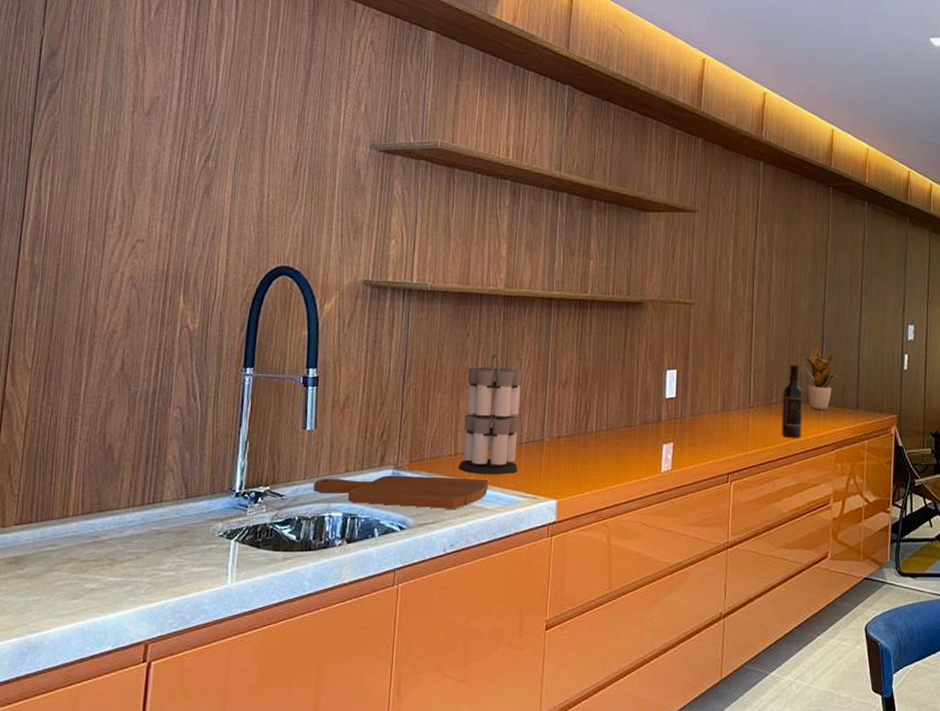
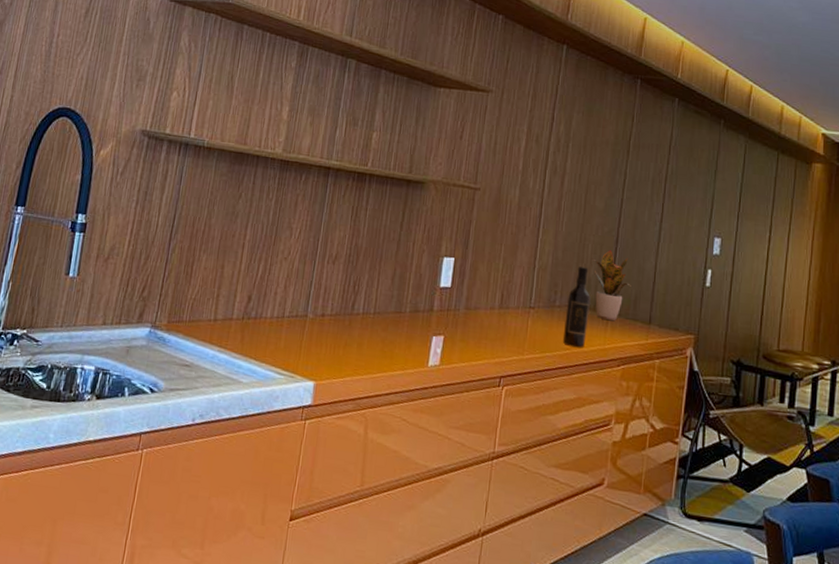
cutting board: present [313,475,488,510] -> none [69,328,246,379]
spice rack: present [458,353,523,475] -> none [216,219,292,348]

